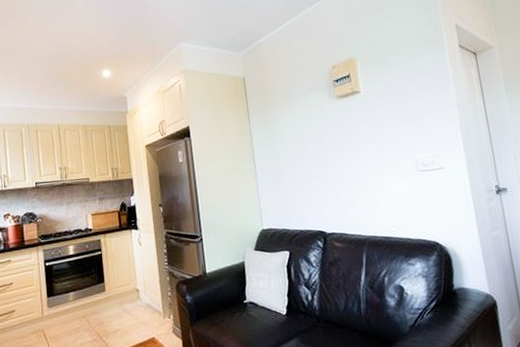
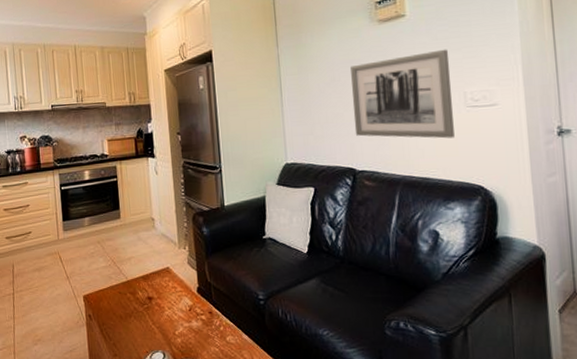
wall art: none [315,120,410,201] -> present [351,49,455,139]

